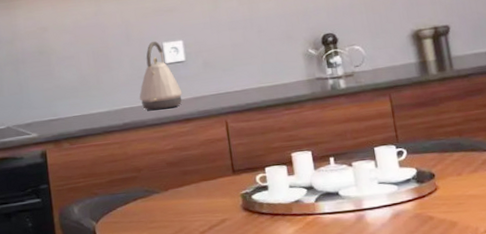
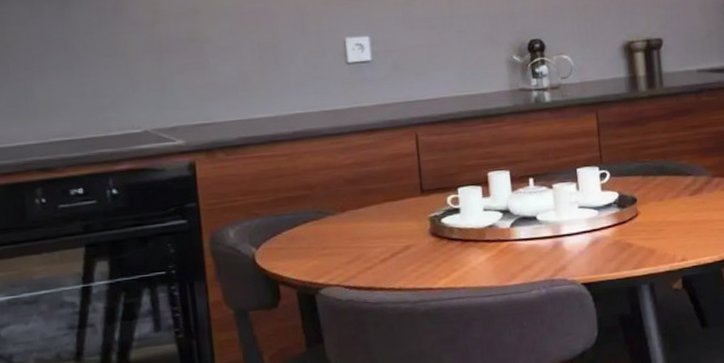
kettle: present [139,41,183,111] -> none [314,34,367,118]

